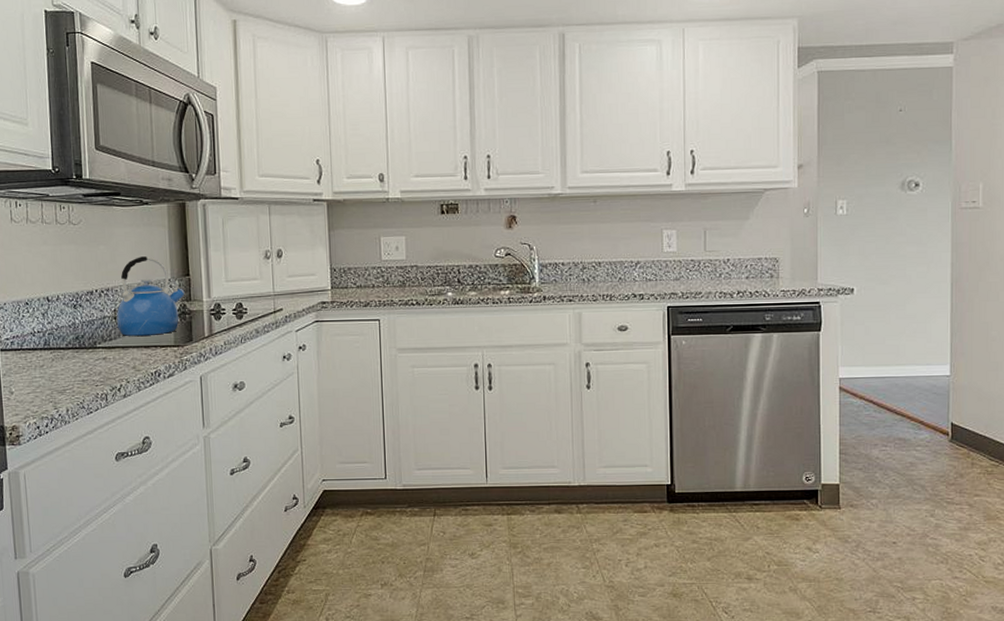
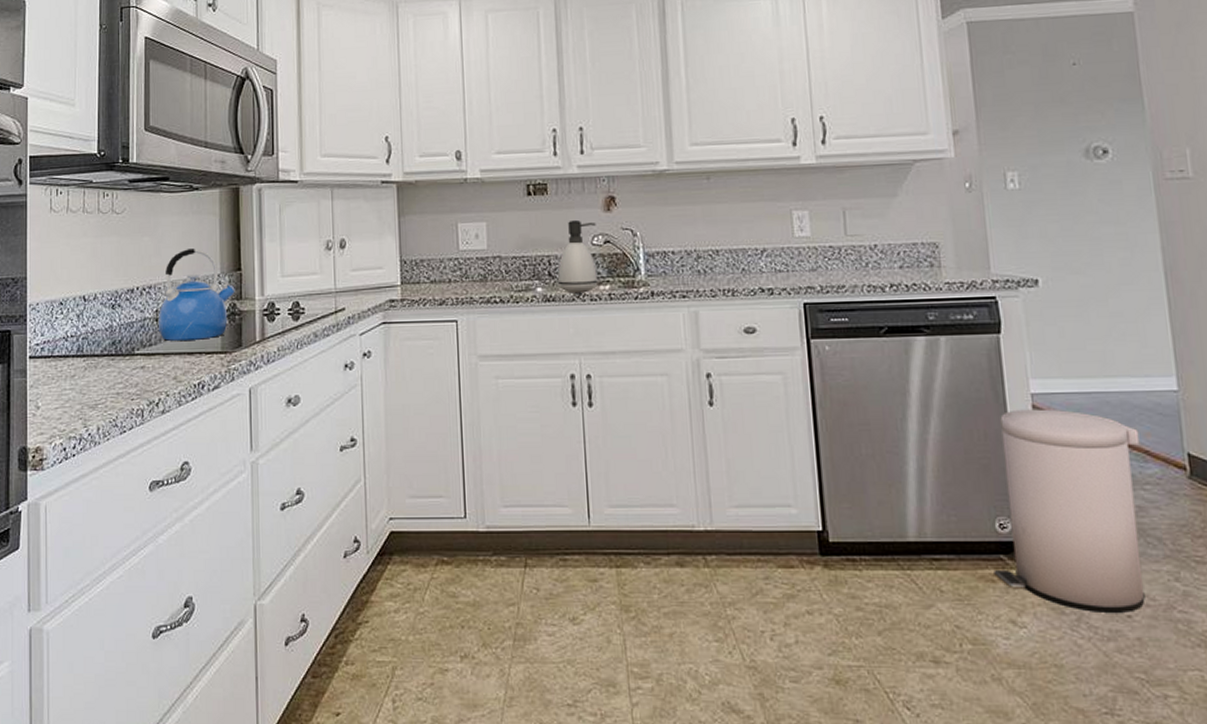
soap dispenser: none [465,235,499,298] -> present [557,219,598,294]
pedal bin: none [798,390,917,540] -> present [994,409,1145,613]

